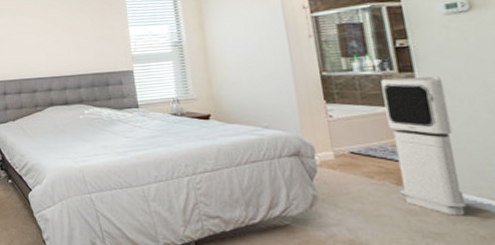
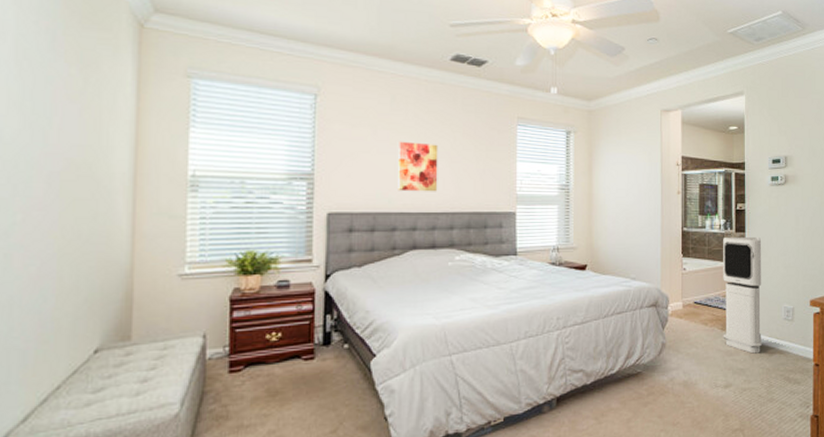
wall art: none [32,21,65,62] -> present [398,141,439,192]

